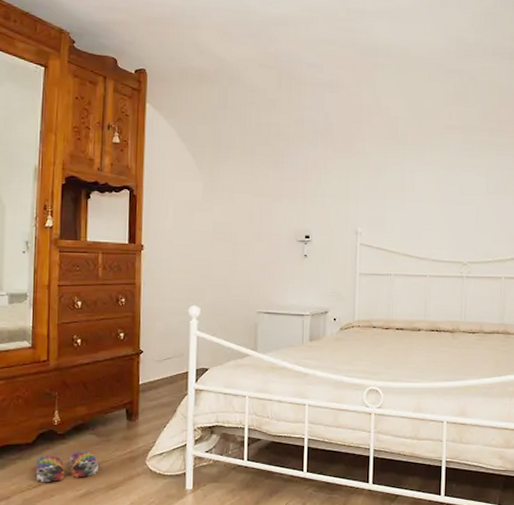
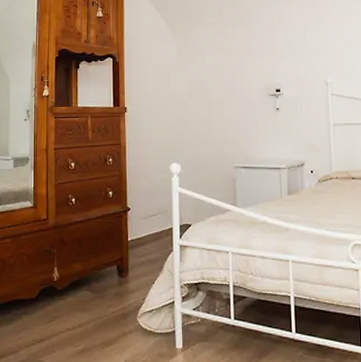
slippers: present [35,451,98,483] -> none [38,306,94,338]

